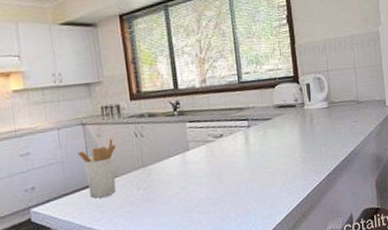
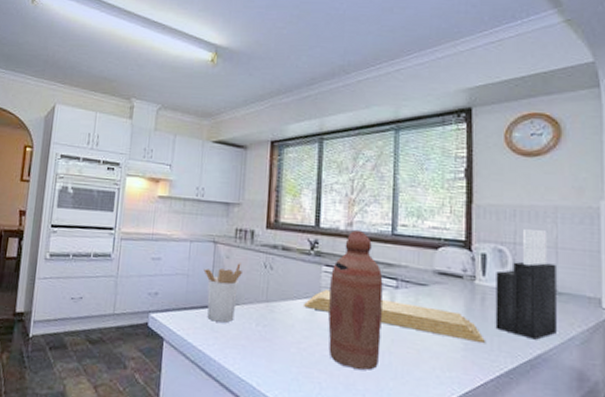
cutting board: none [176,134,316,163] -> present [304,290,485,344]
bottle: none [194,85,244,203] -> present [328,230,383,370]
knife block: none [318,55,361,141] -> present [495,229,556,340]

